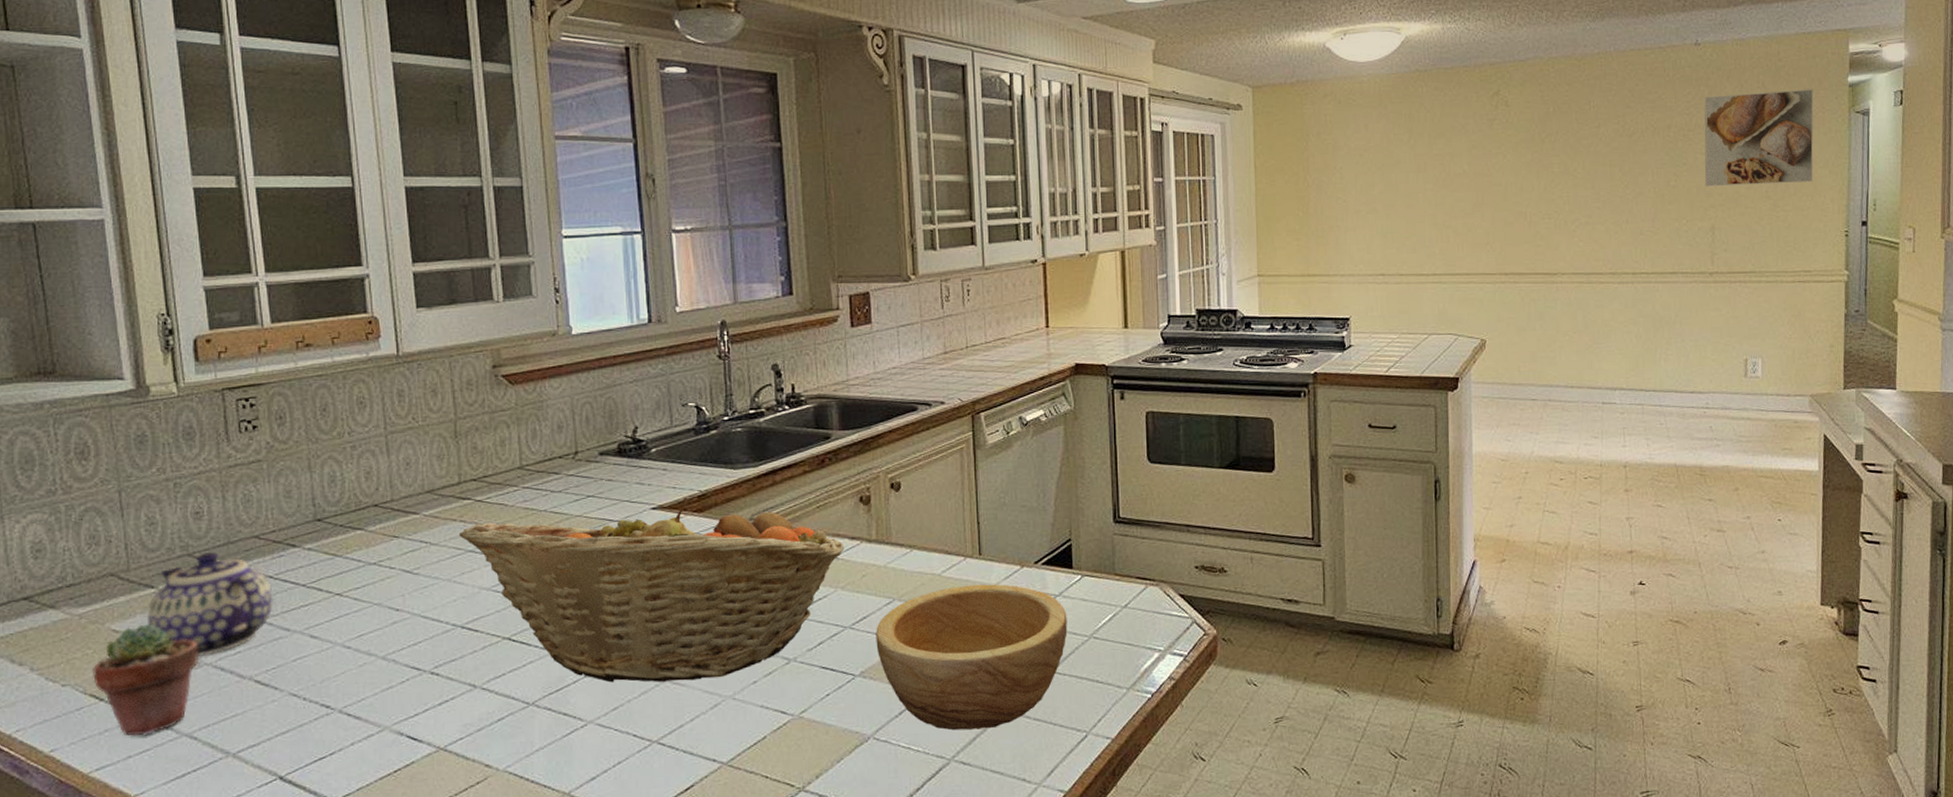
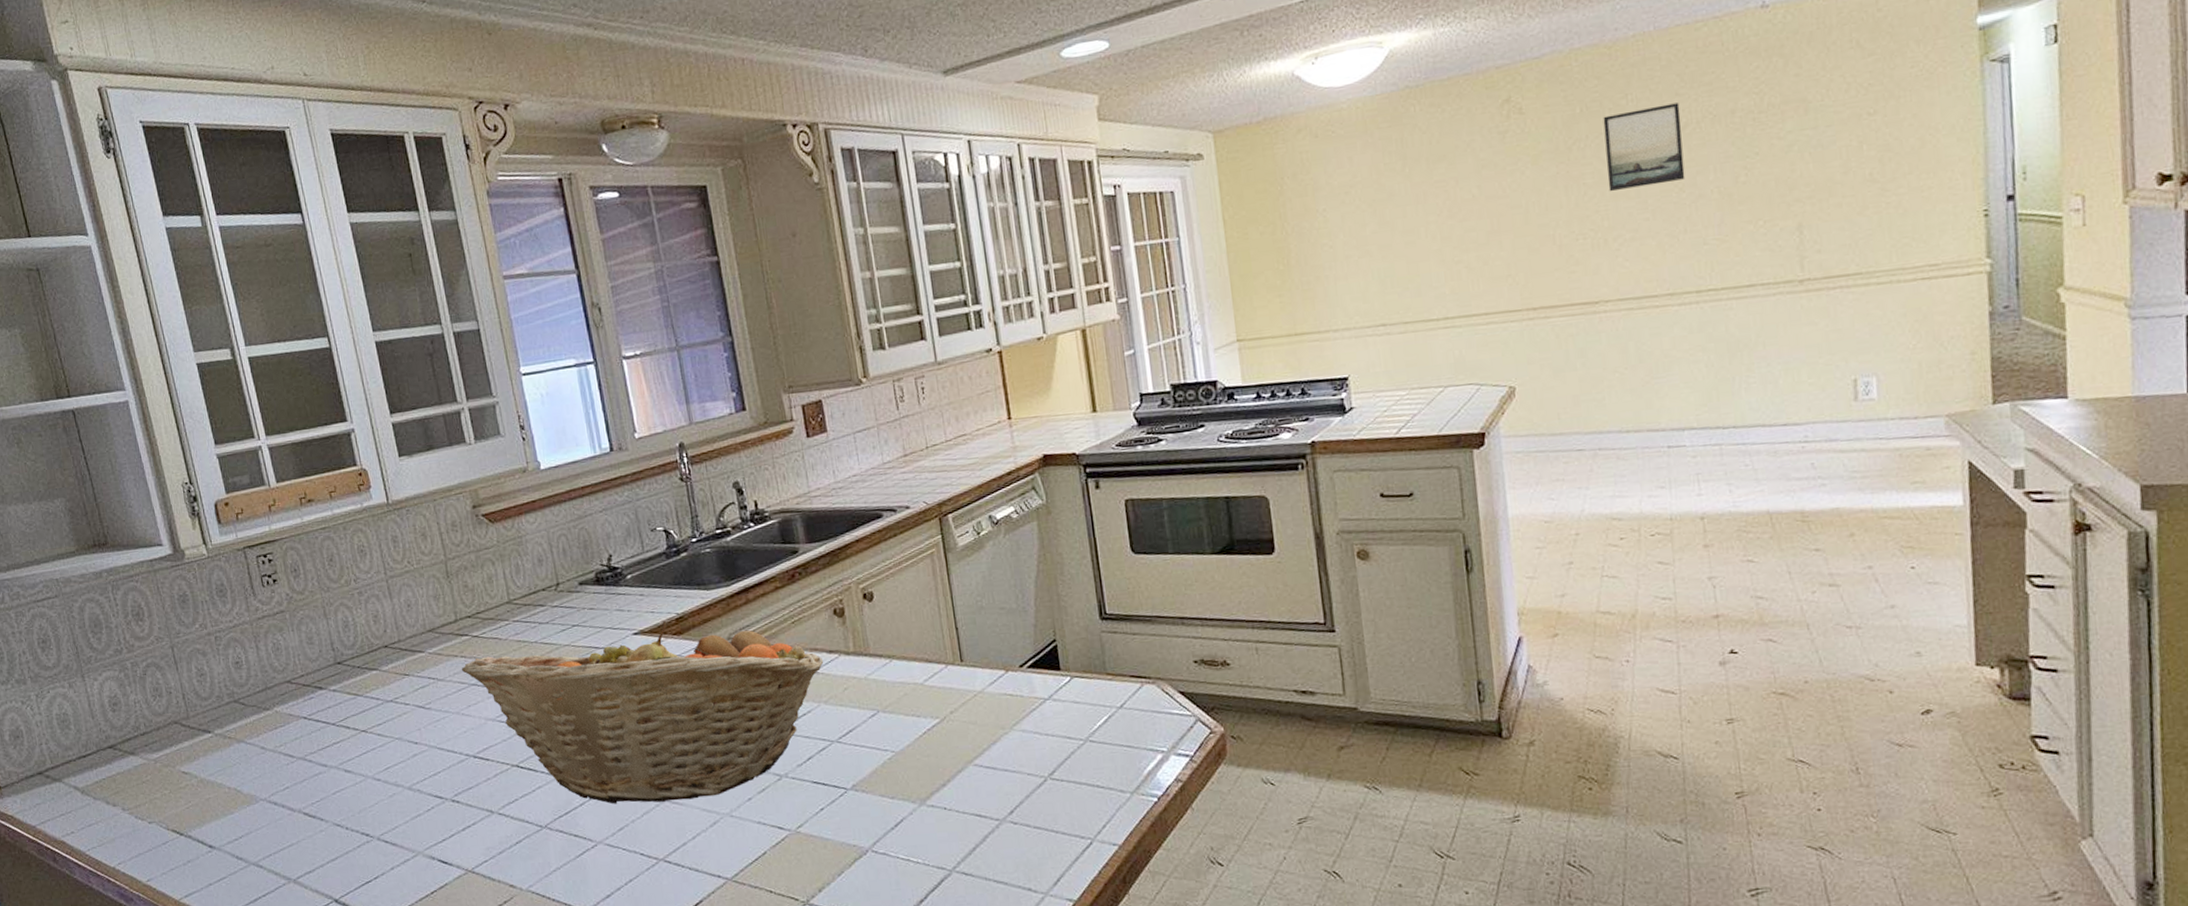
potted succulent: present [93,624,198,736] -> none [171,765,255,866]
teapot: present [146,552,273,657] -> none [208,698,310,793]
bowl: present [876,584,1068,731] -> none [863,690,1062,841]
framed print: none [1570,114,1630,182] -> present [1603,102,1686,192]
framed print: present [1704,89,1814,187] -> none [1778,40,1935,178]

